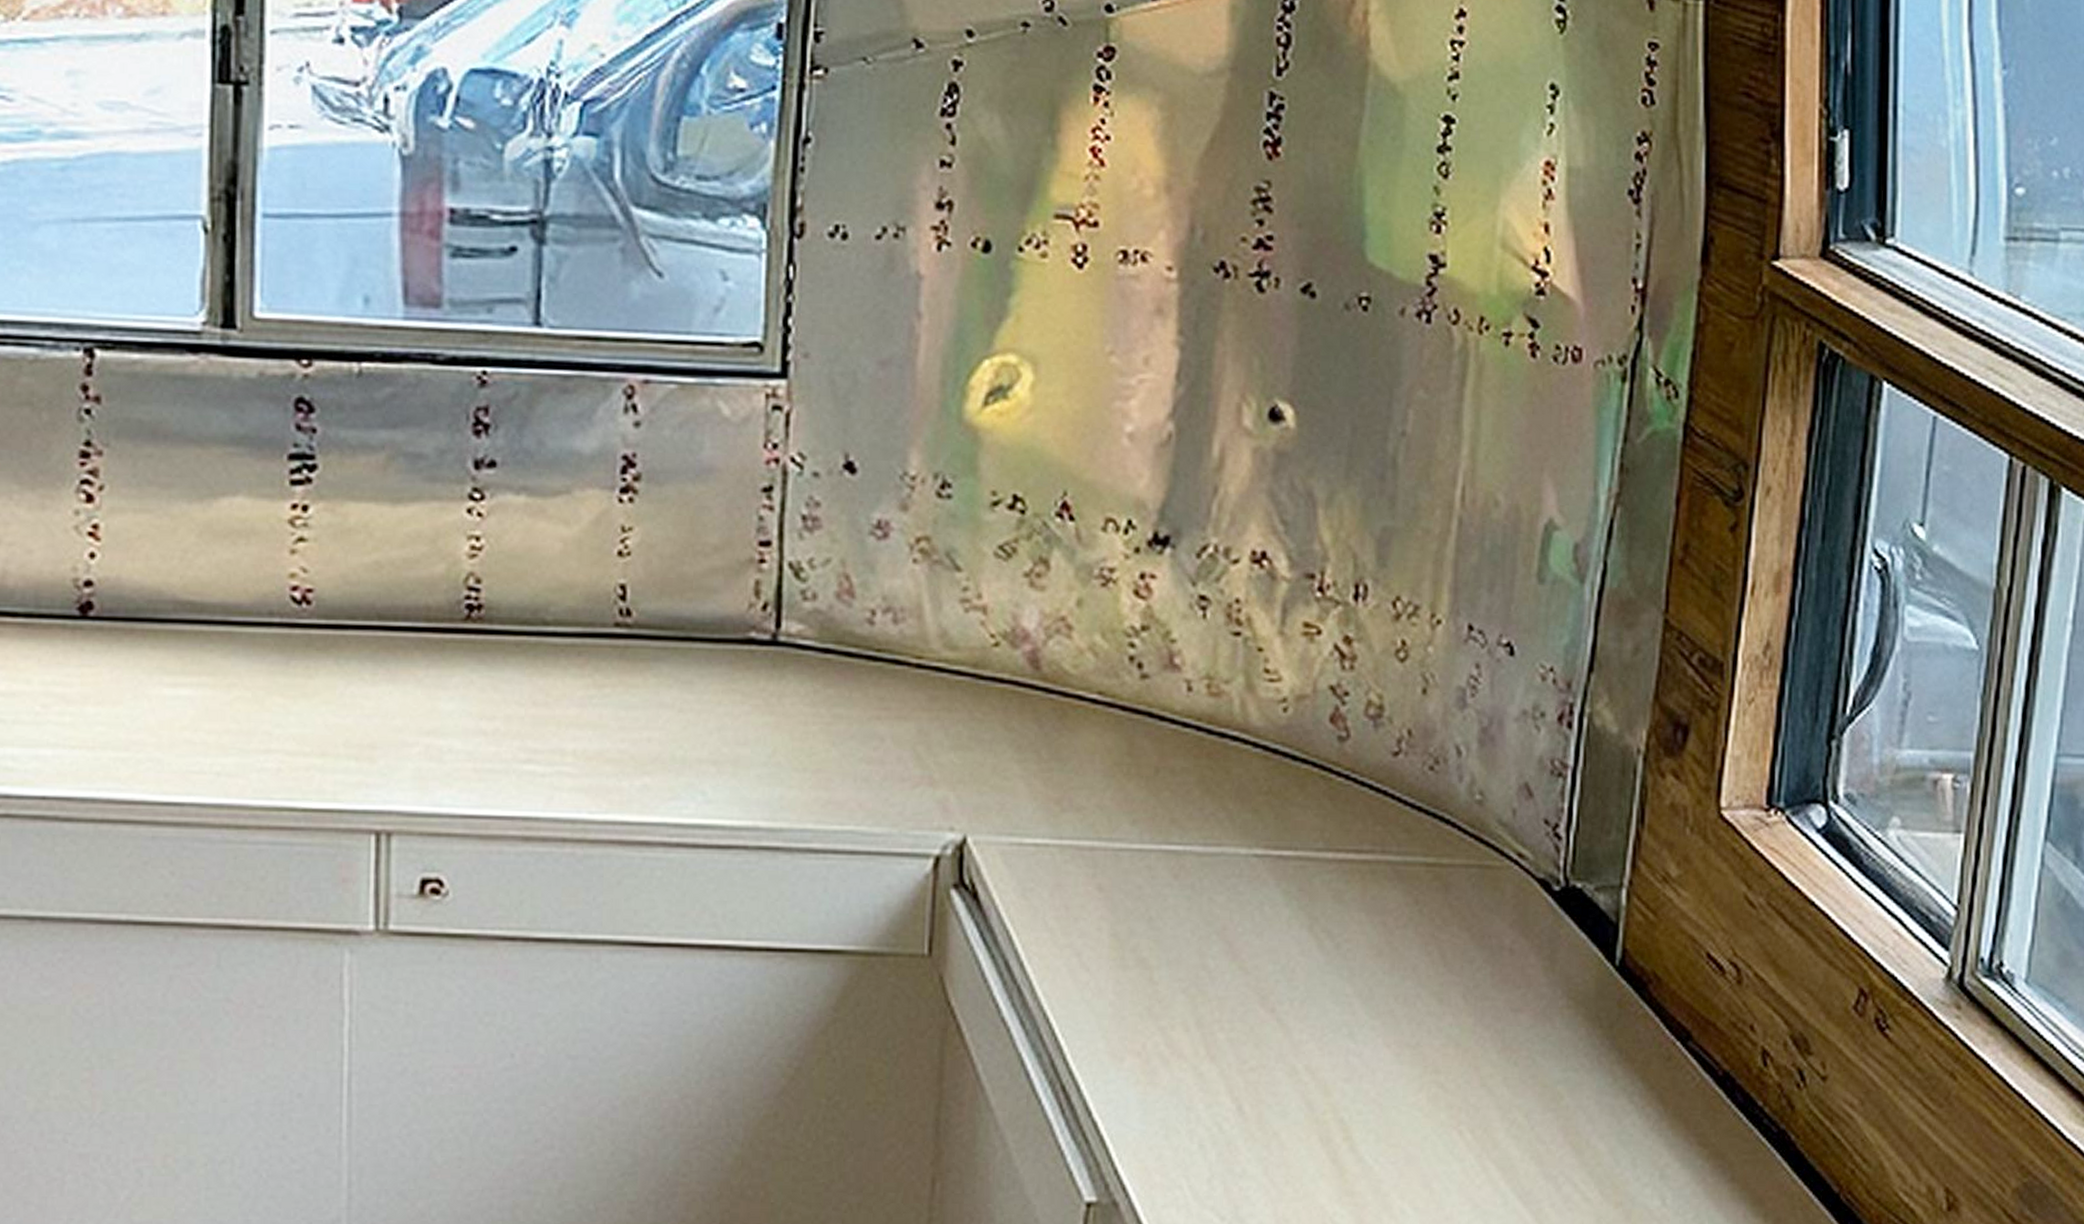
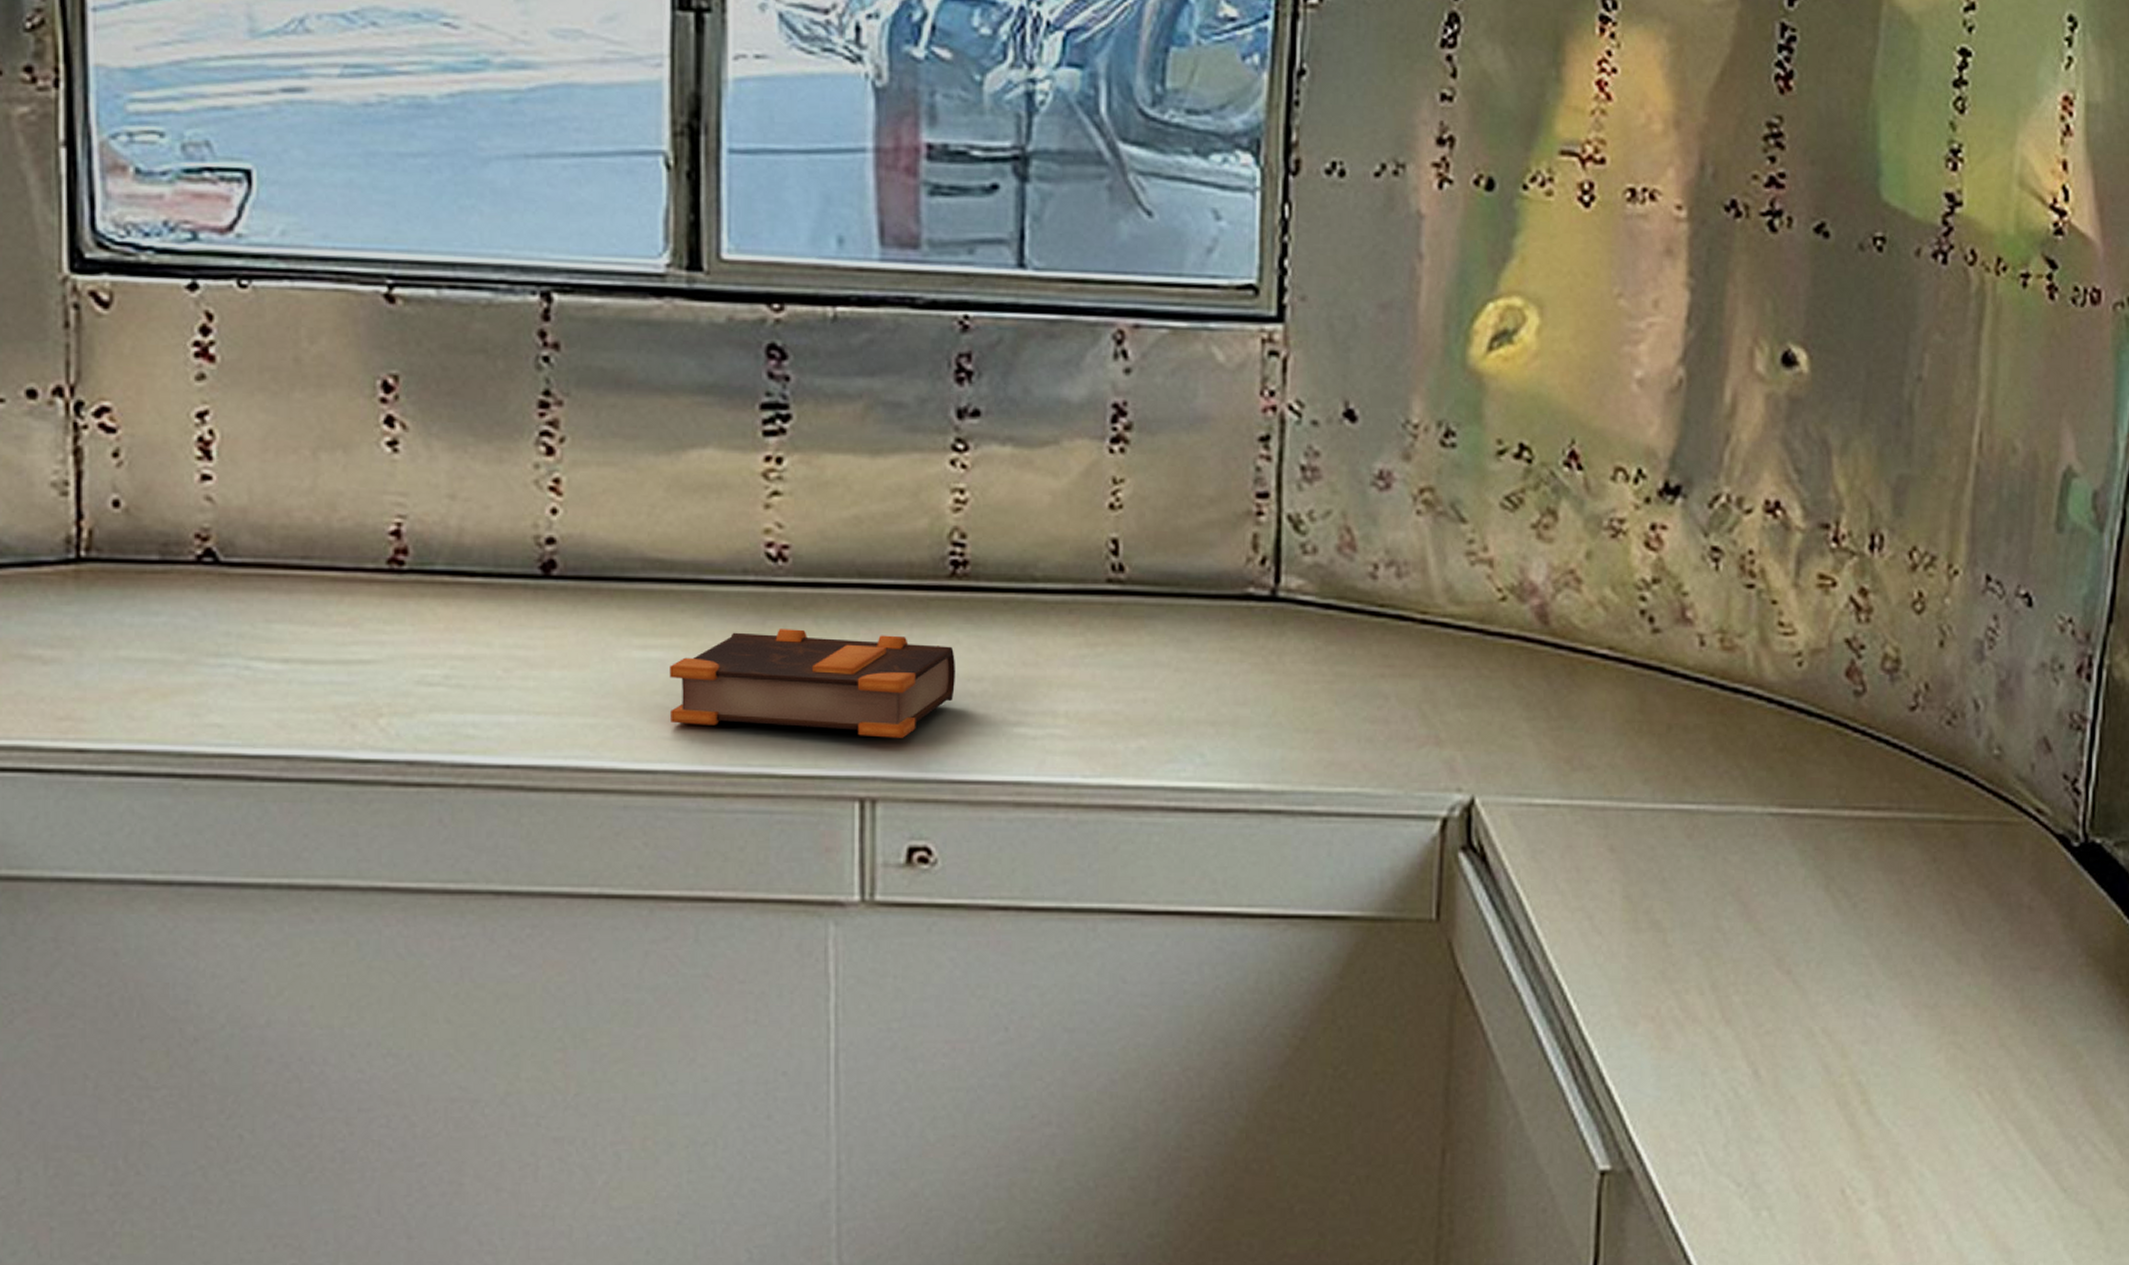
bible: none [198,668,470,774] -> present [669,629,956,738]

